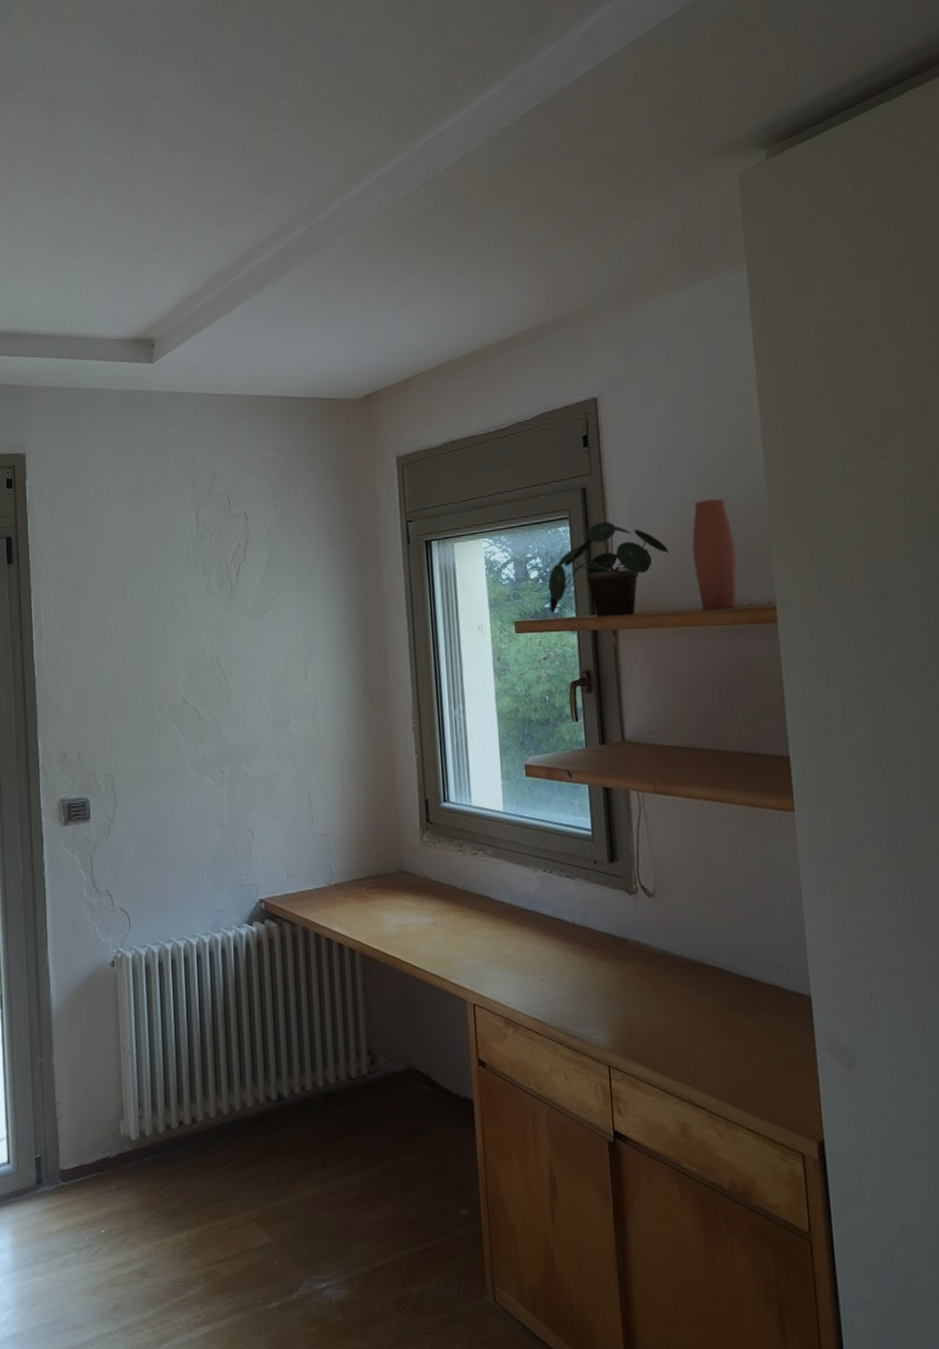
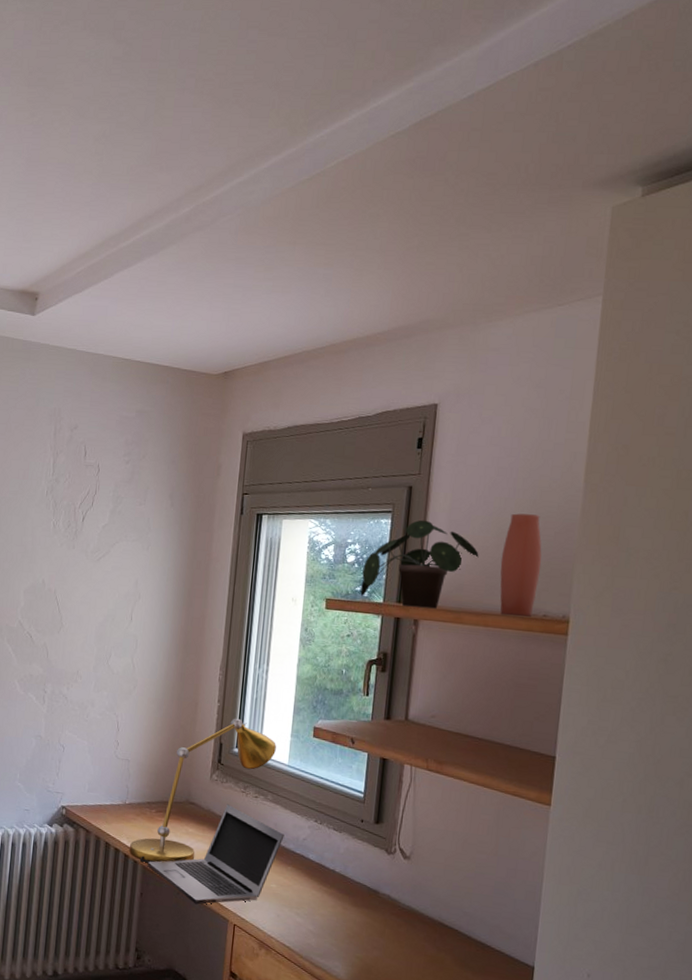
desk lamp: none [342,768,488,950] -> present [129,718,276,864]
laptop: none [365,867,513,988] -> present [147,804,284,905]

